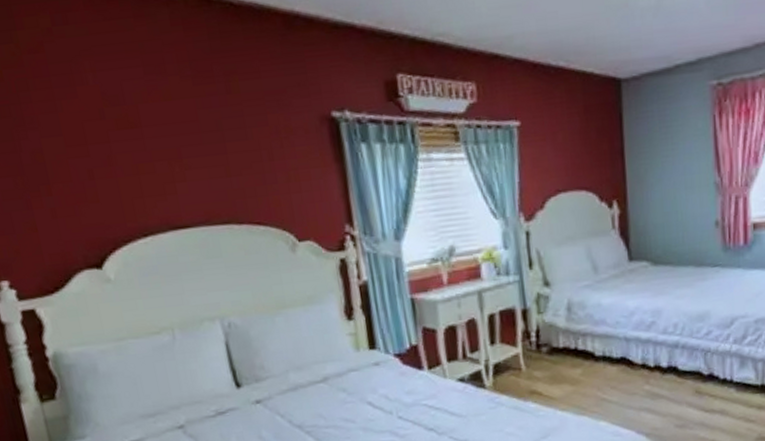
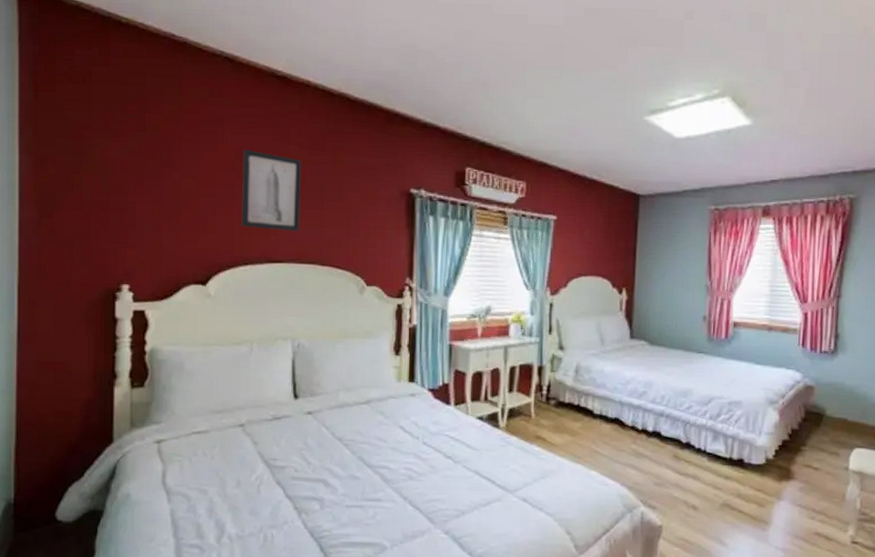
wall art: none [110,89,203,190] -> present [241,148,302,232]

